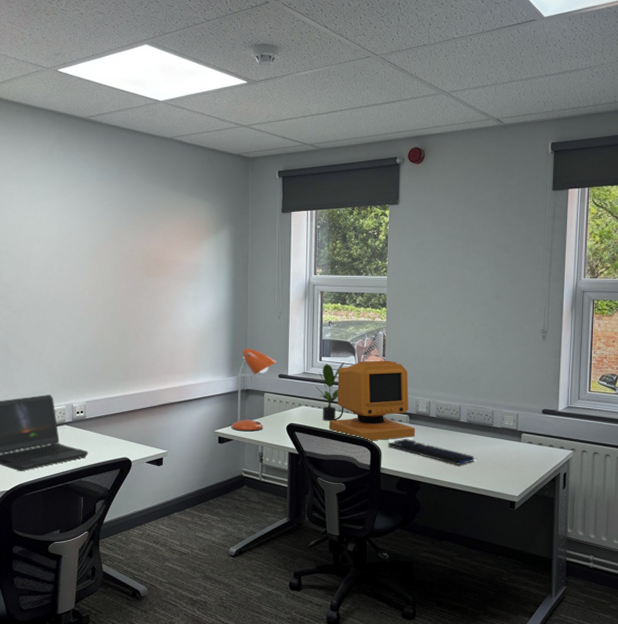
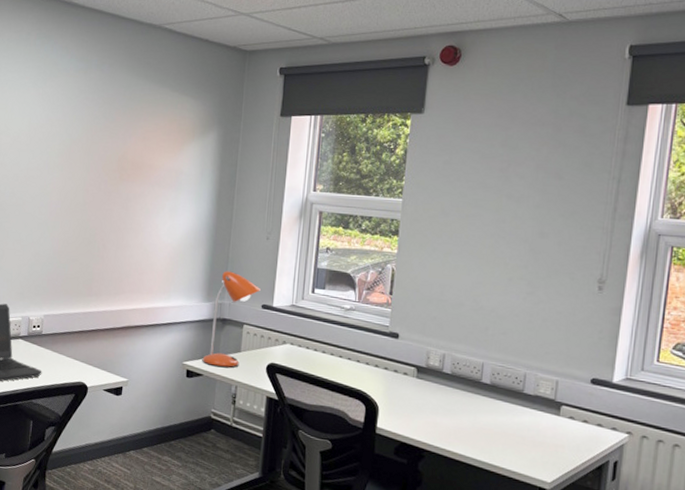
potted plant: present [315,362,345,421] -> none [304,297,342,366]
computer monitor: present [329,360,415,441] -> none [317,298,423,395]
keyboard: present [387,438,478,465] -> none [387,395,501,436]

